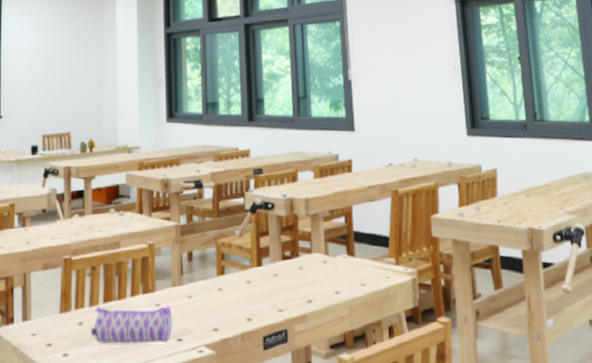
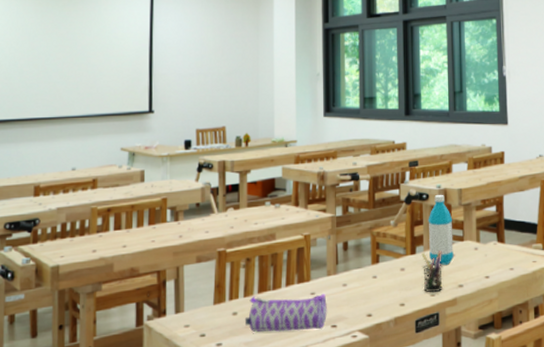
pen holder: none [268,263,291,308] -> present [421,251,443,293]
water bottle: none [274,203,302,278] -> present [428,194,454,265]

